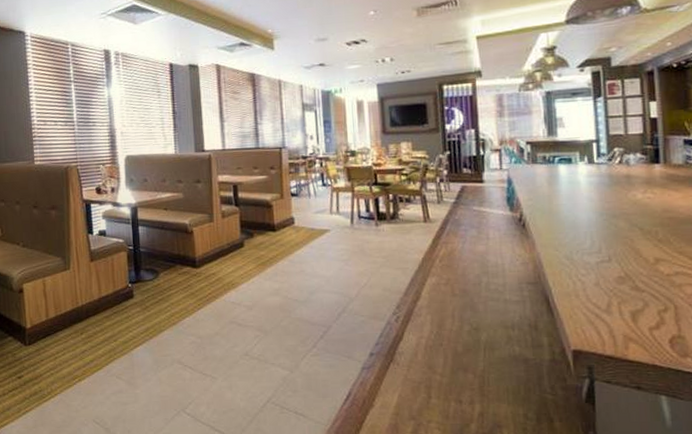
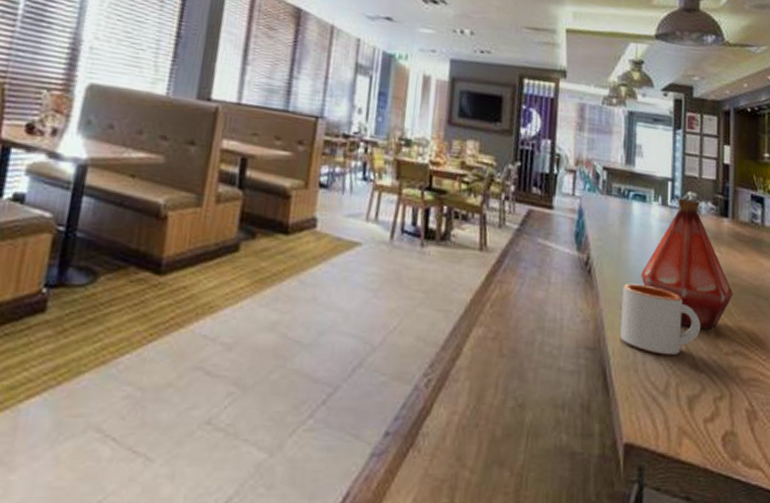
mug: none [557,229,639,282] -> present [620,283,701,356]
bottle: none [572,154,671,258] -> present [640,198,733,329]

